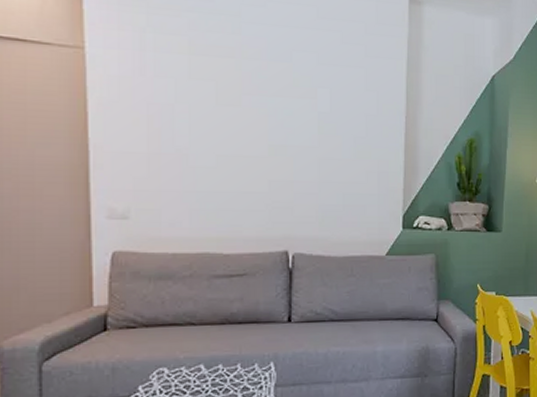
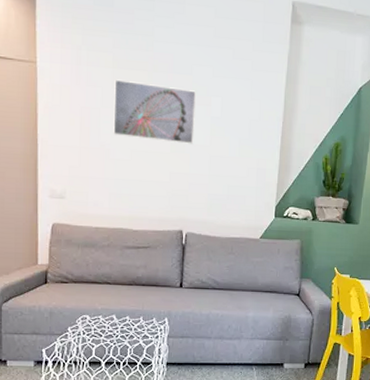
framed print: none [192,68,298,145] -> present [113,79,196,144]

